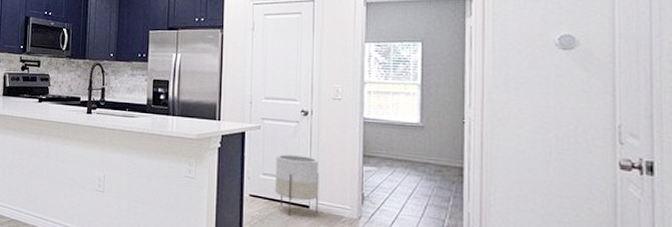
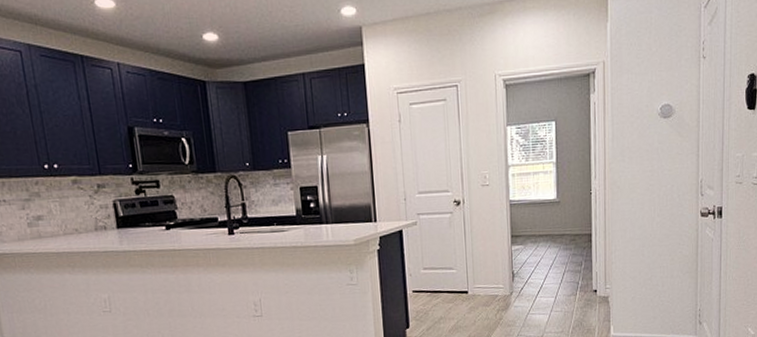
planter: present [275,154,319,215] -> none [434,245,477,303]

